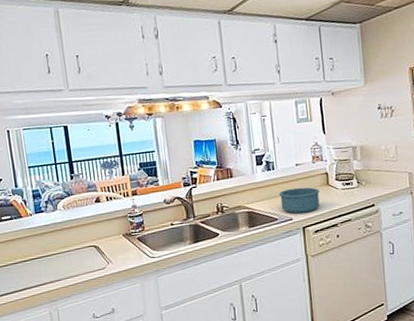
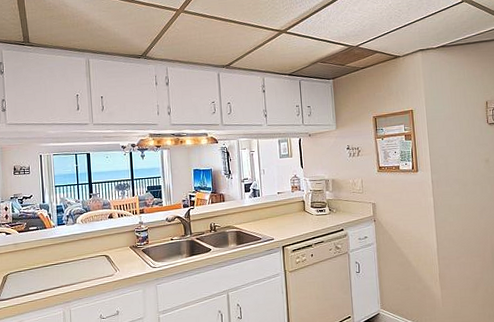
mixing bowl: present [278,187,320,214] -> none [263,212,297,235]

